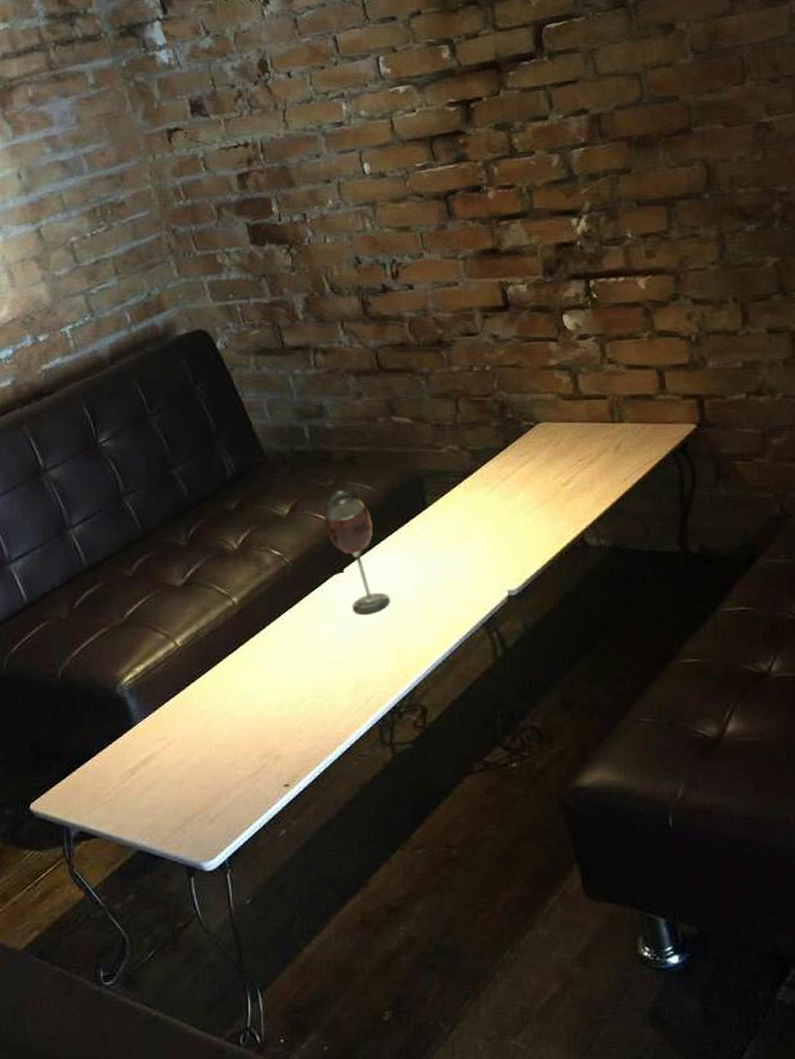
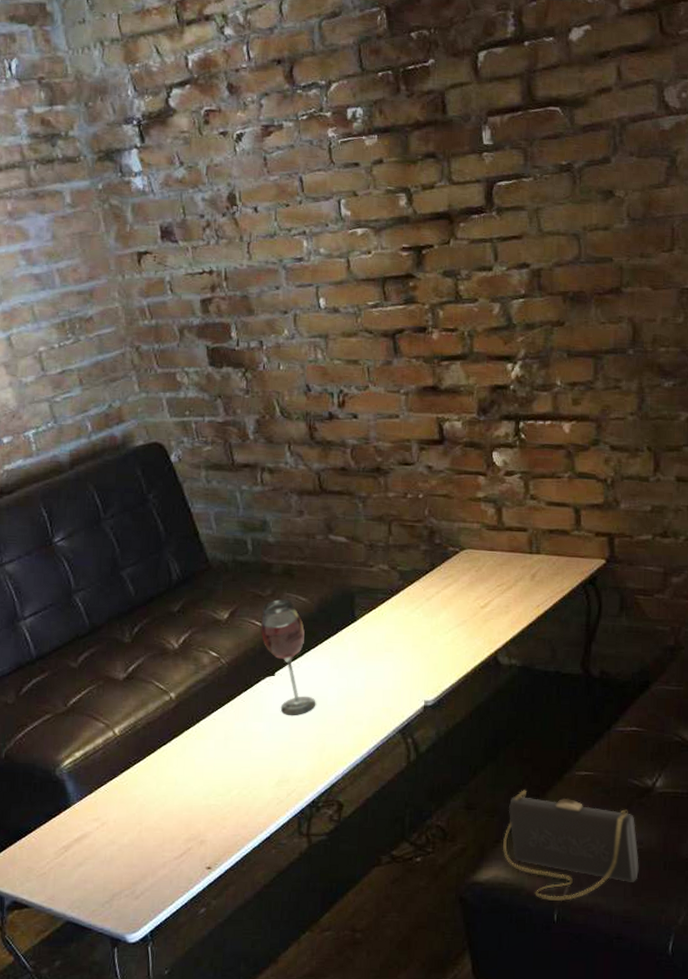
handbag: none [606,682,760,804] -> present [503,790,639,901]

